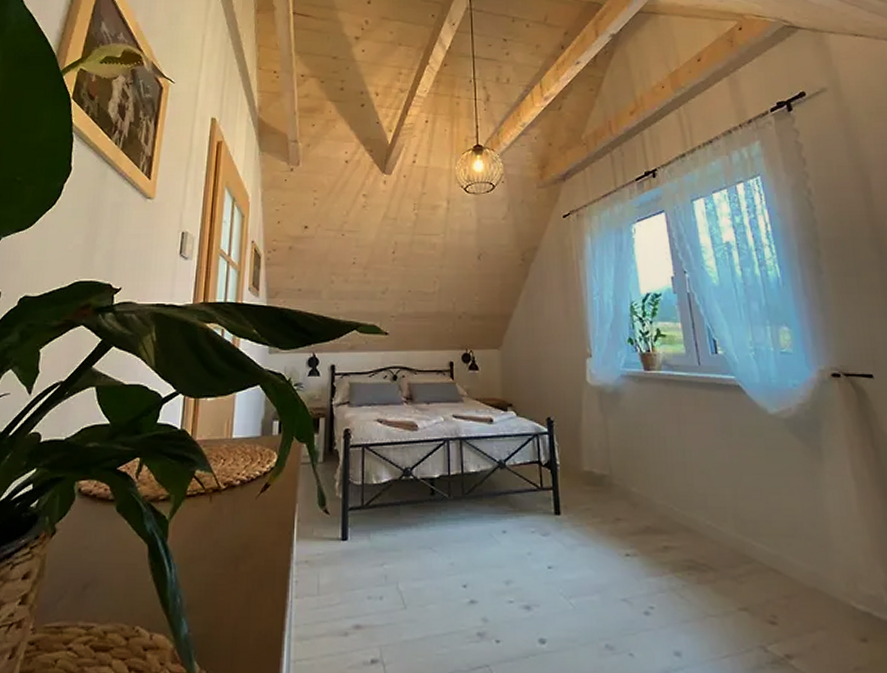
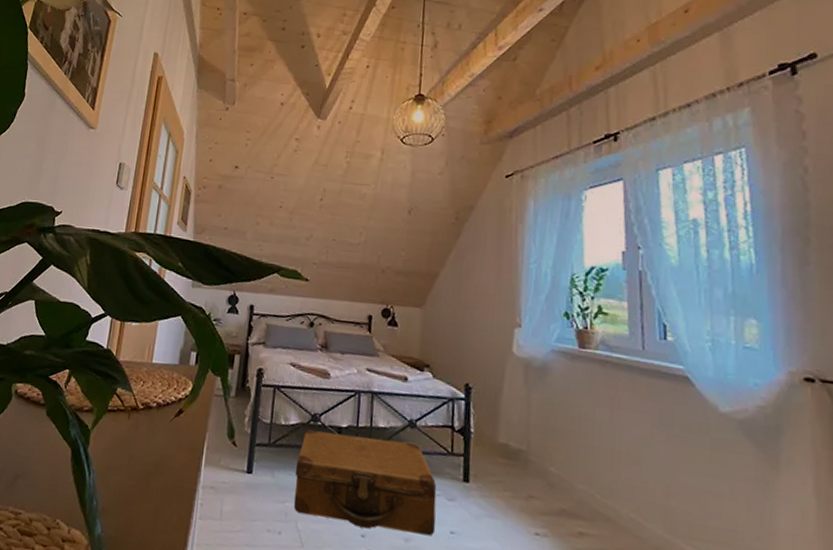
suitcase: none [391,484,534,578] -> present [293,429,437,536]

